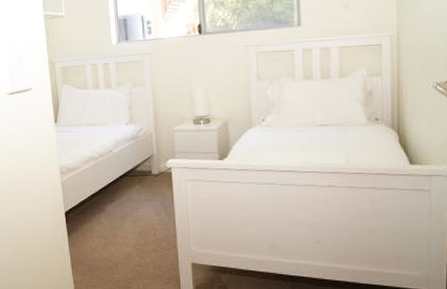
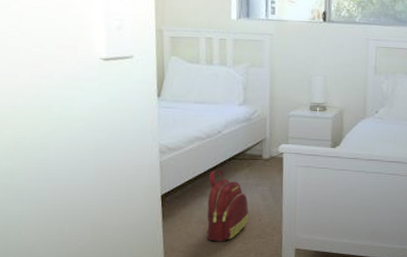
backpack: none [104,186,145,256] -> present [205,169,249,242]

